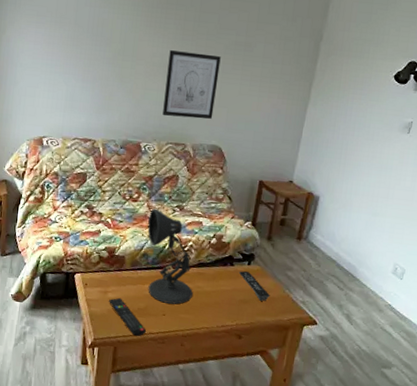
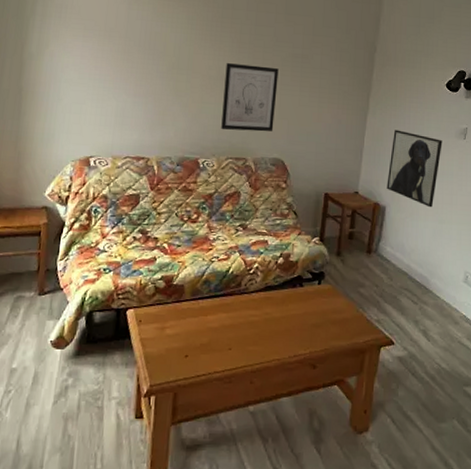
remote control: present [109,297,146,337] -> none [167,333,210,378]
desk lamp: present [147,208,193,305] -> none [208,229,261,336]
remote control: present [239,270,270,301] -> none [310,291,343,323]
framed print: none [322,121,385,200] -> present [386,129,443,208]

